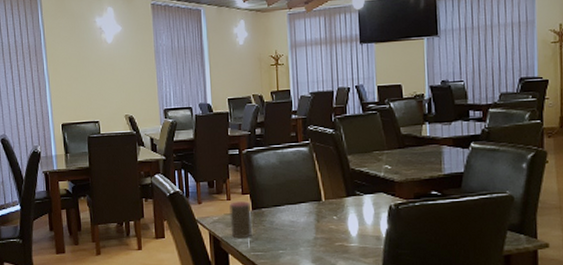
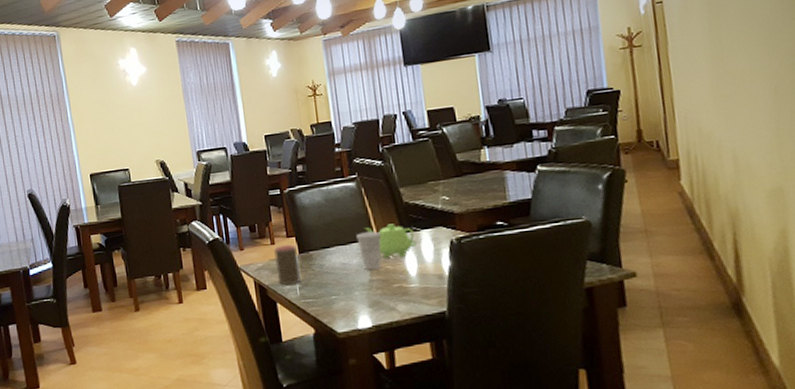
cup: none [305,193,328,229] -> present [356,231,382,271]
teapot: none [313,187,359,219] -> present [364,224,416,258]

